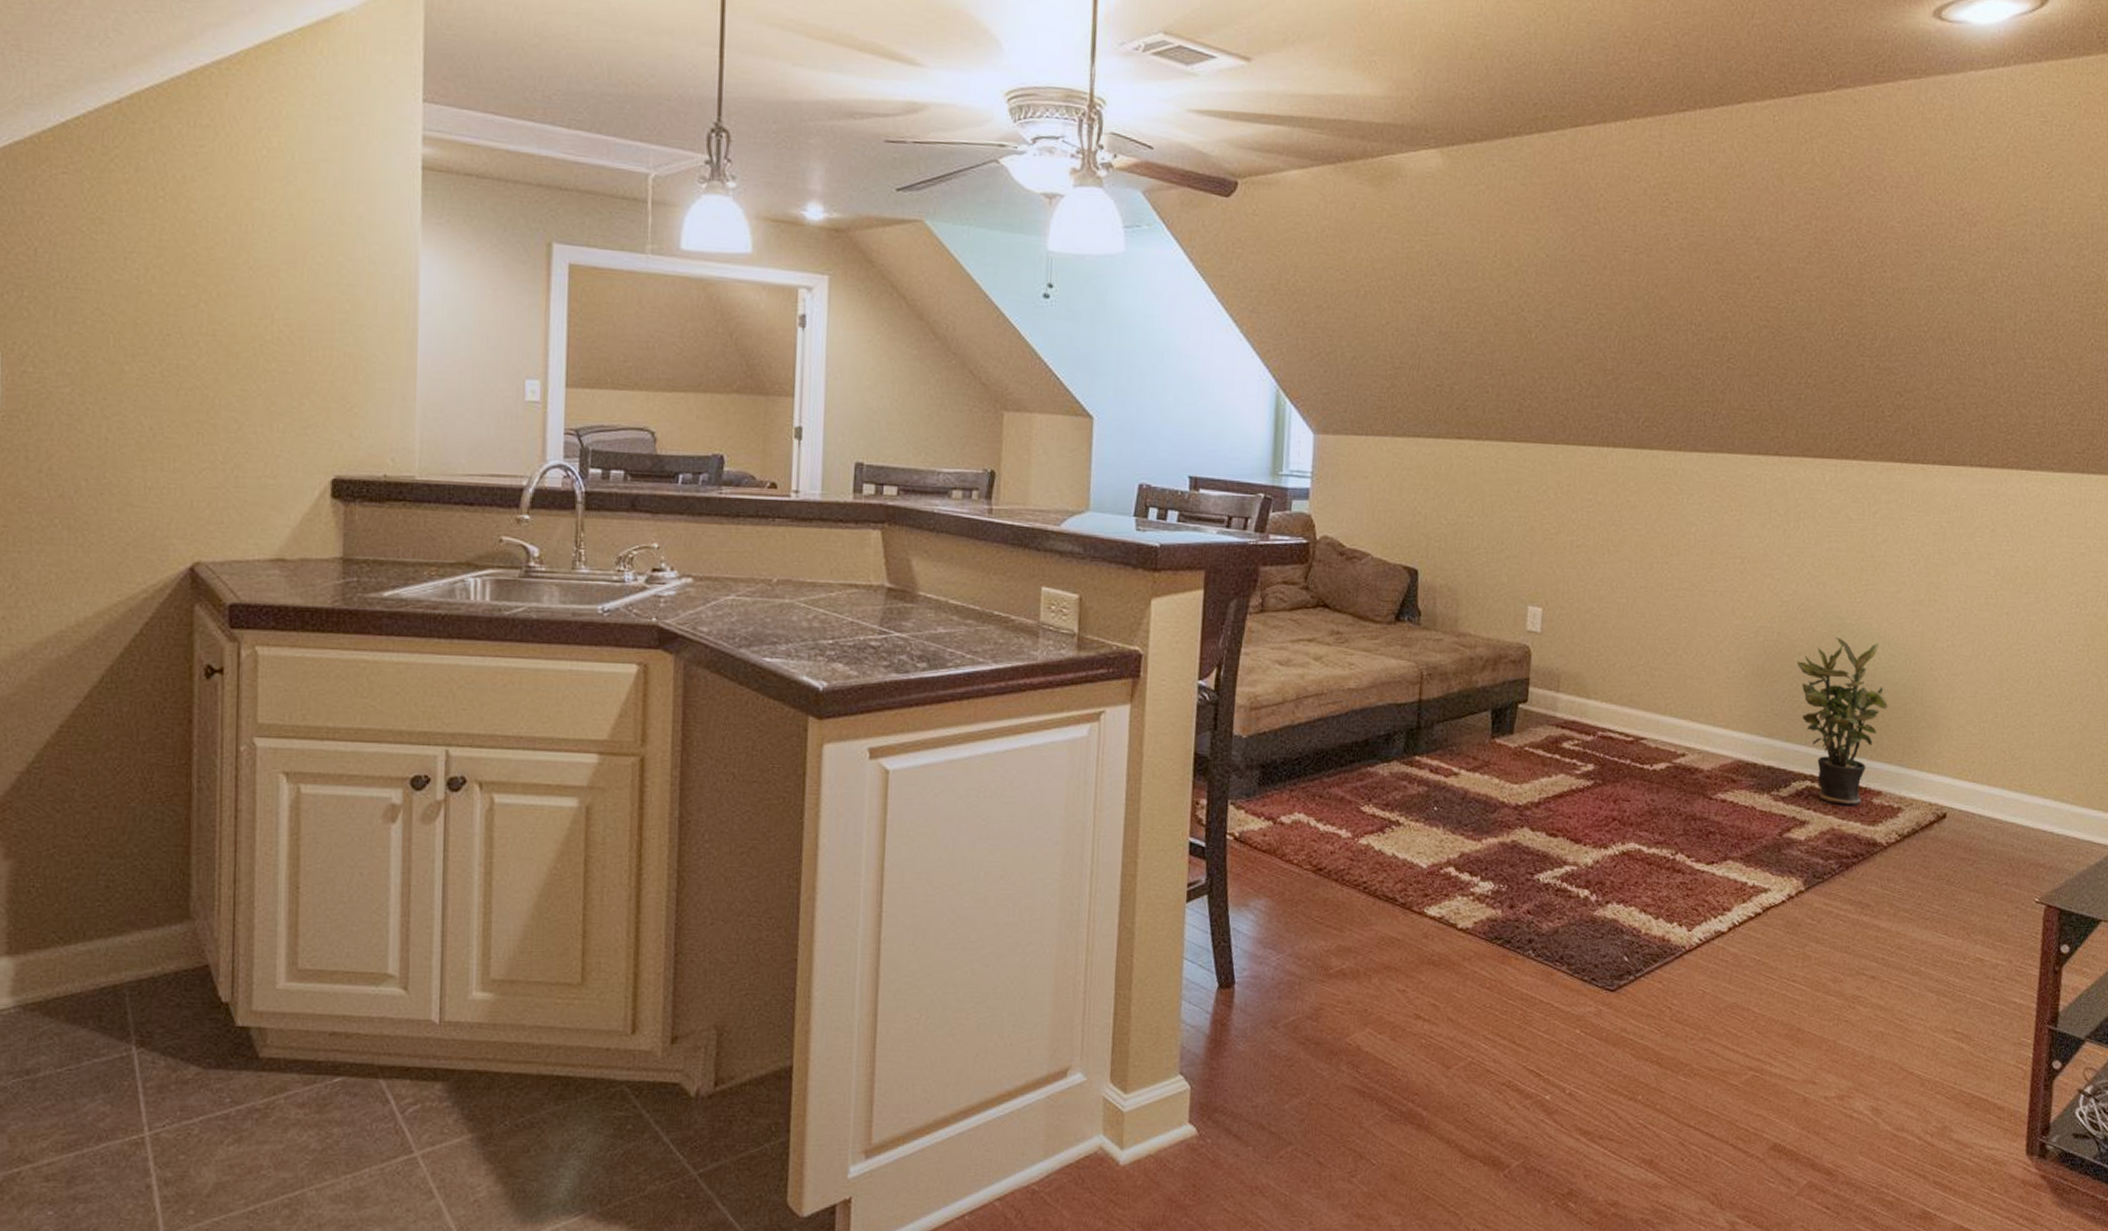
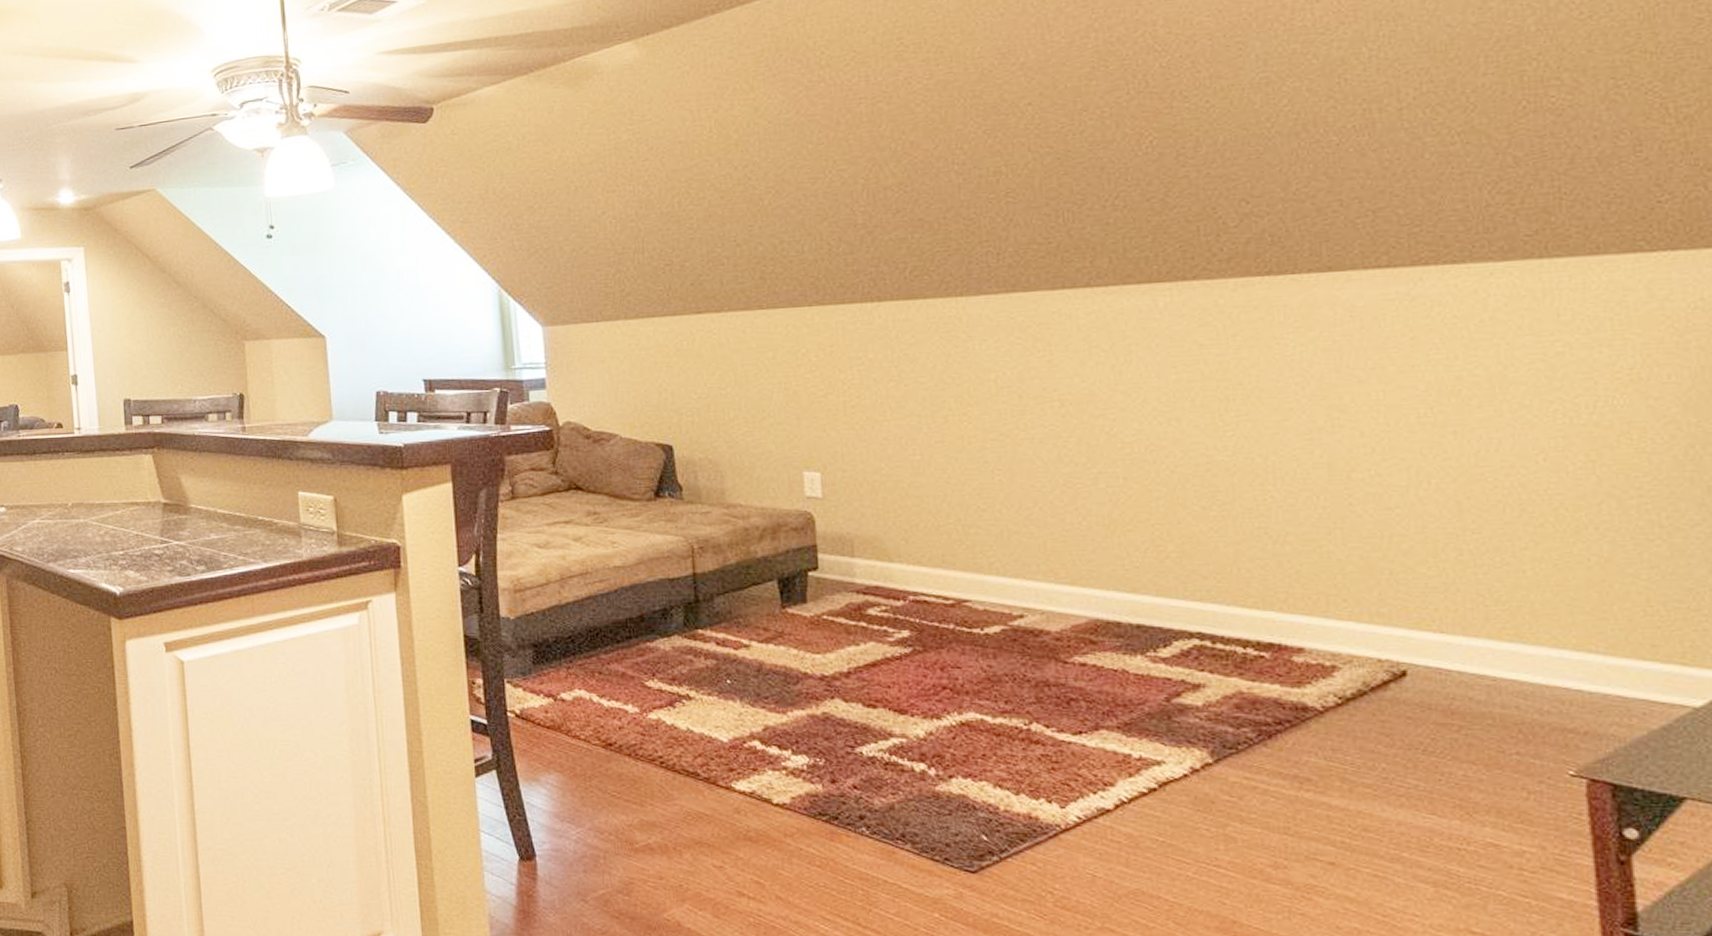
potted plant: present [1797,638,1888,805] -> none [1156,477,1294,665]

